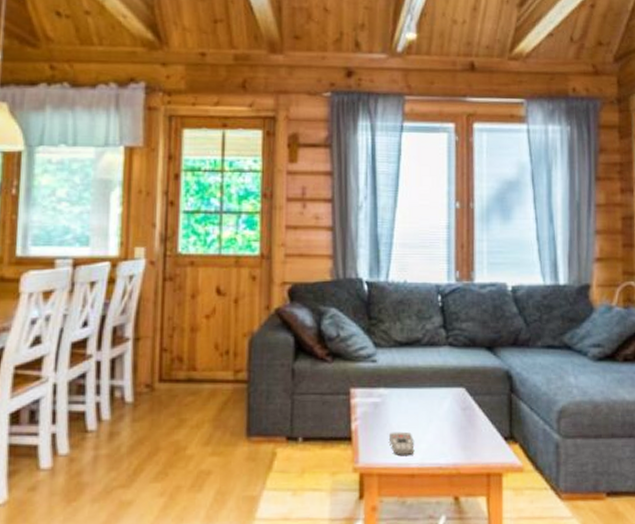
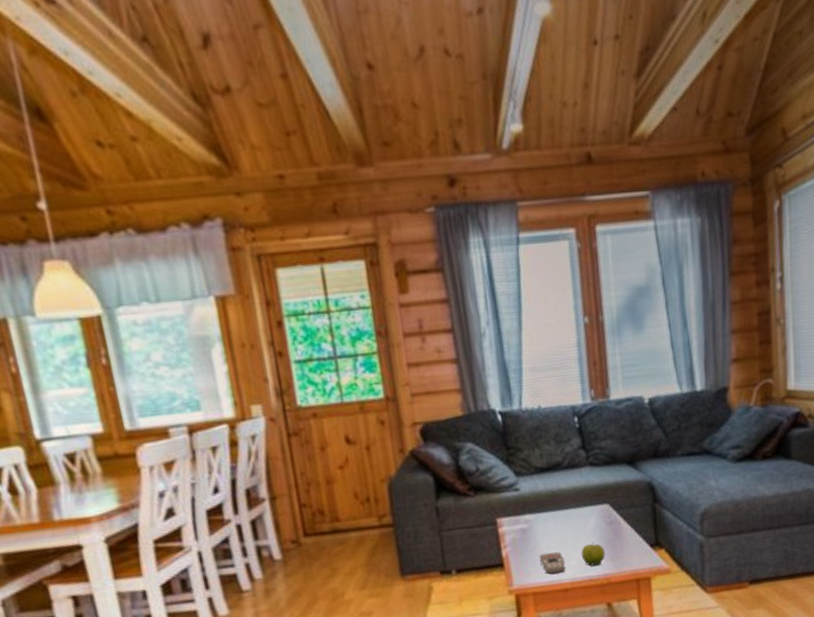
fruit: none [432,427,457,453] -> present [581,543,606,566]

